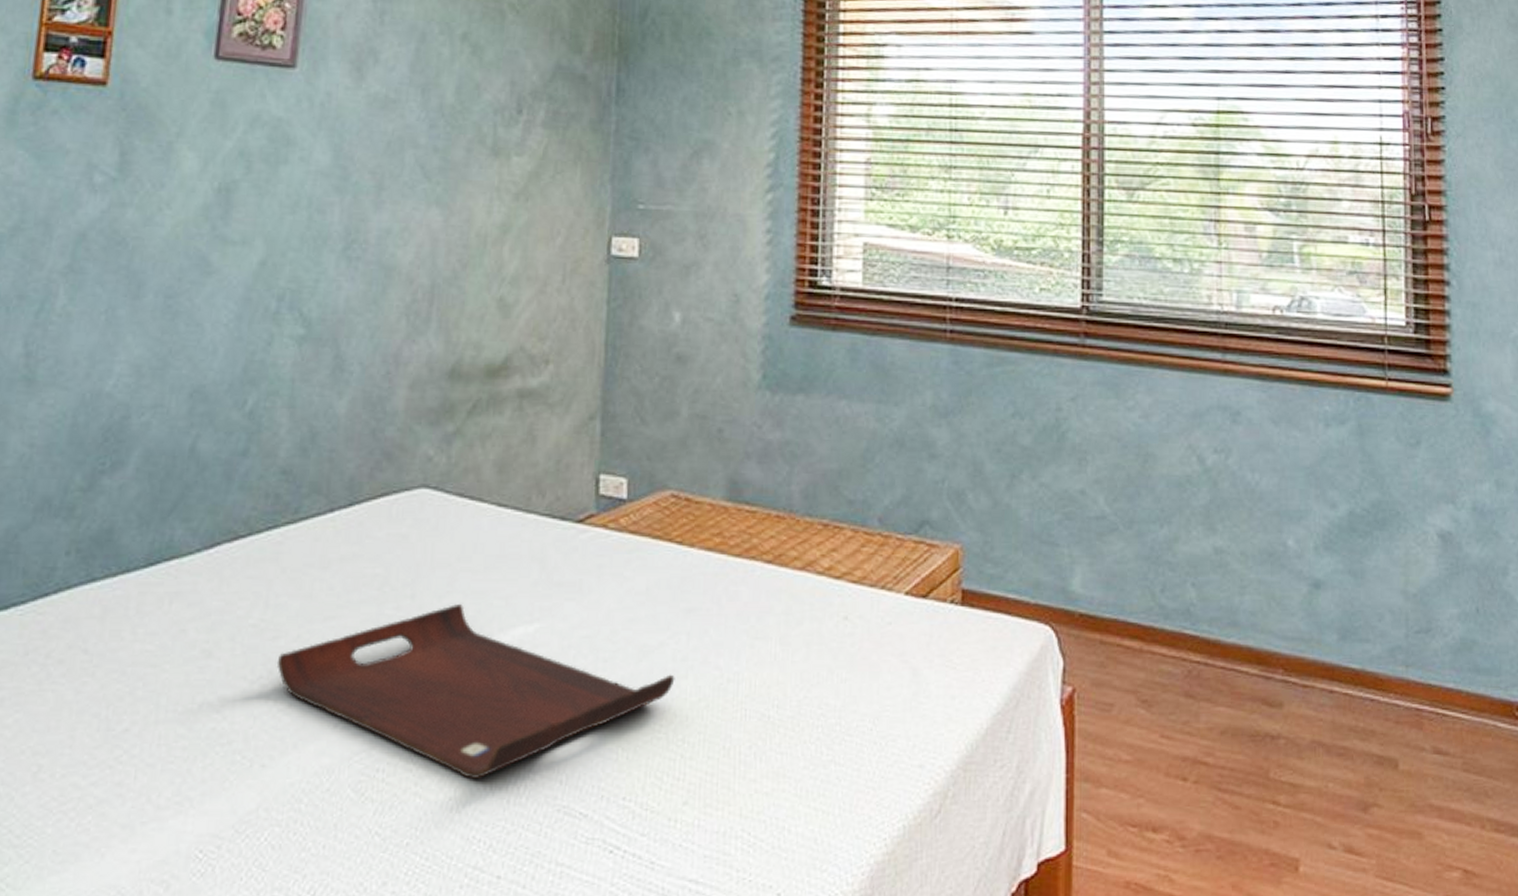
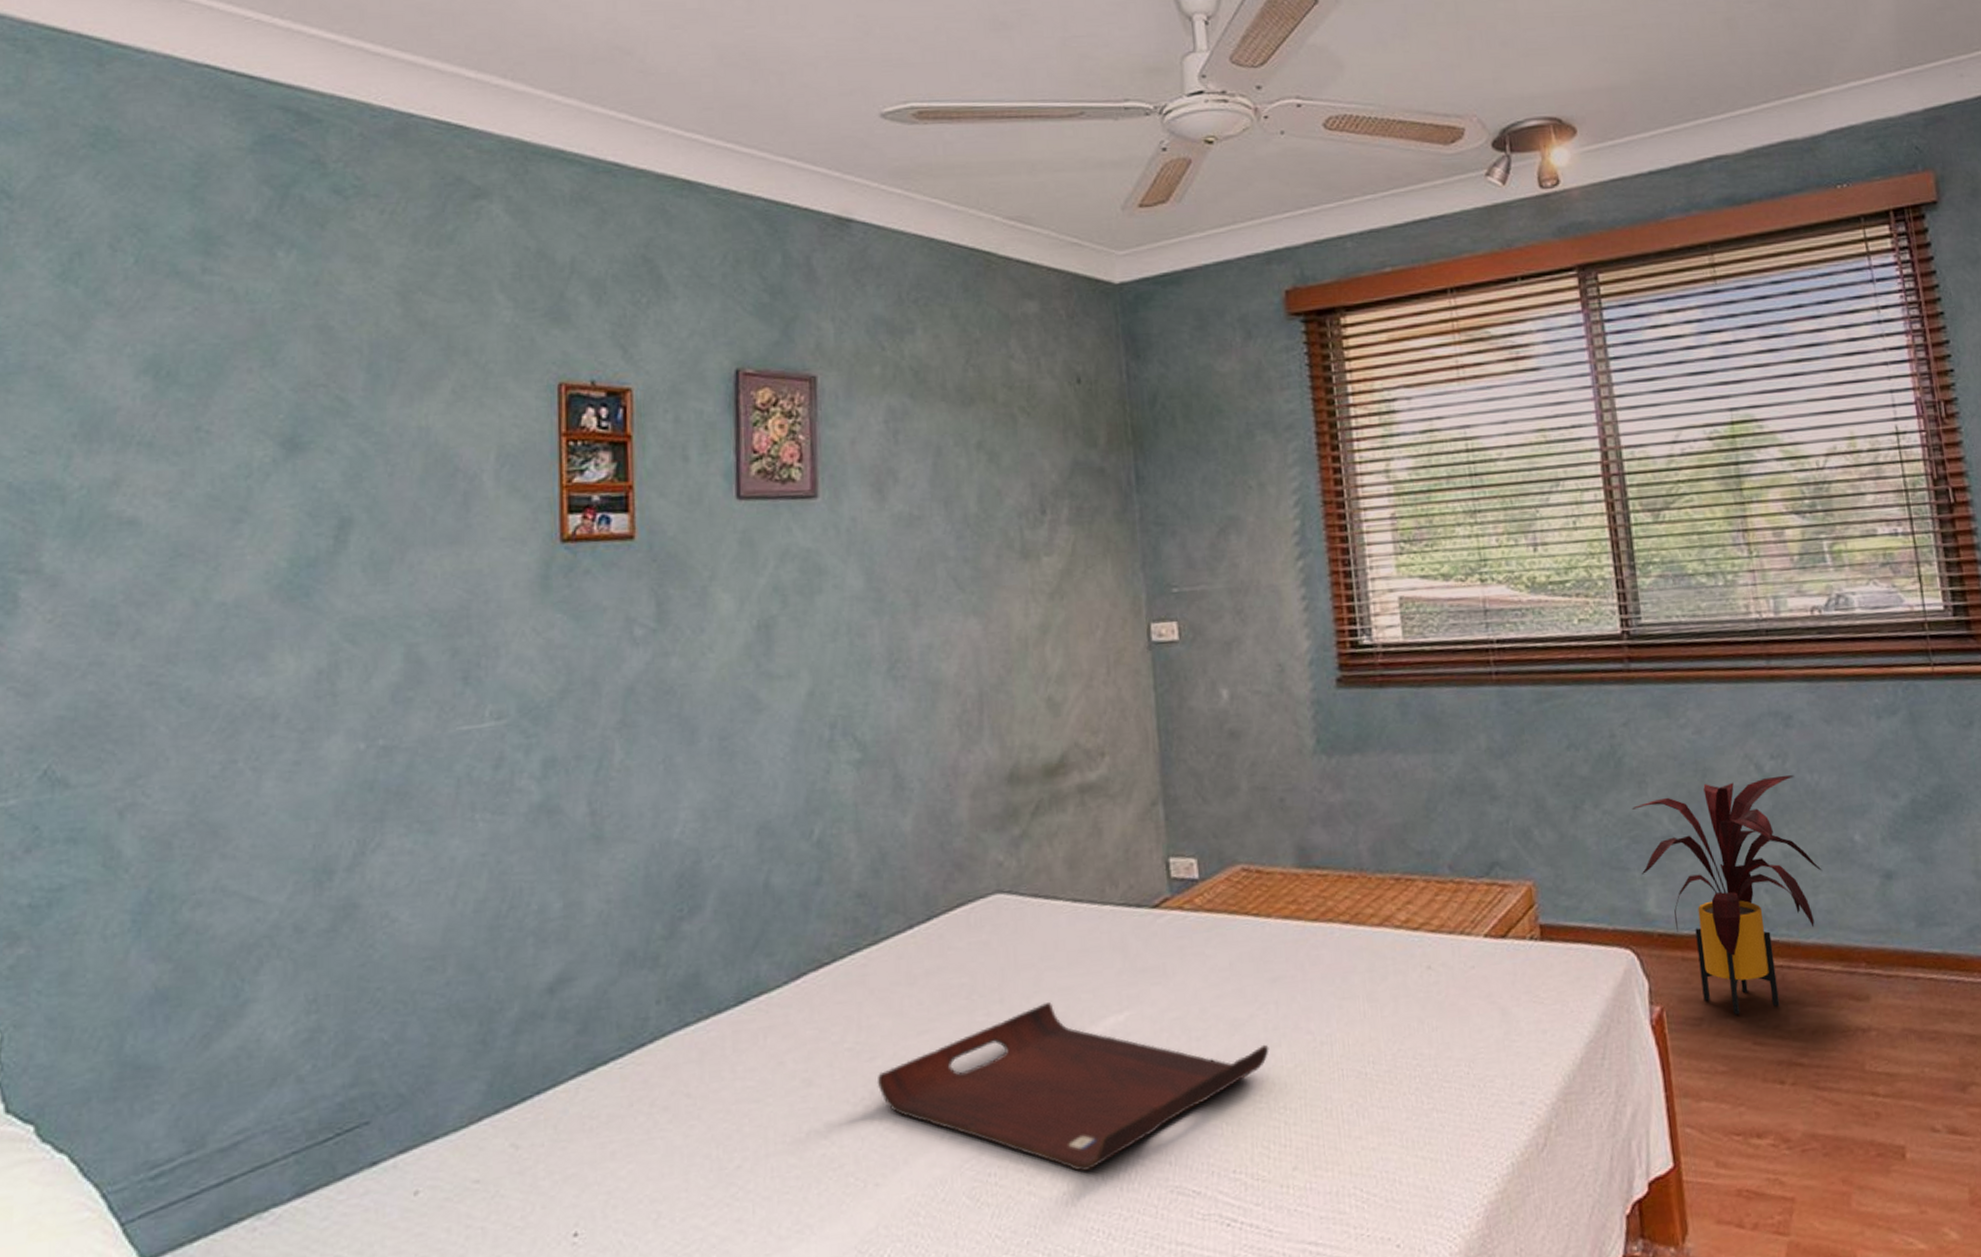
house plant: none [1069,470,1252,706] -> present [1632,775,1823,1015]

